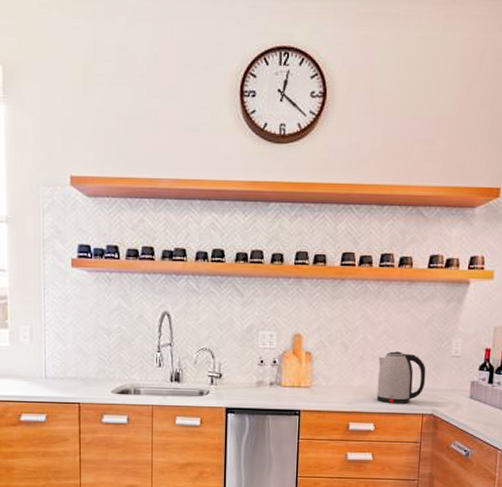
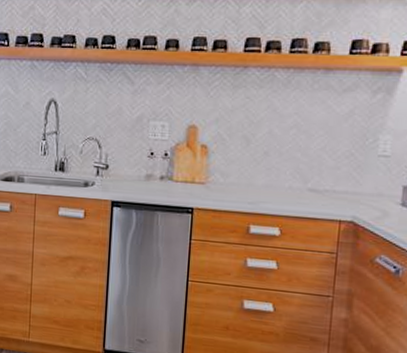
kettle: present [376,351,426,404] -> none [283,147,346,208]

